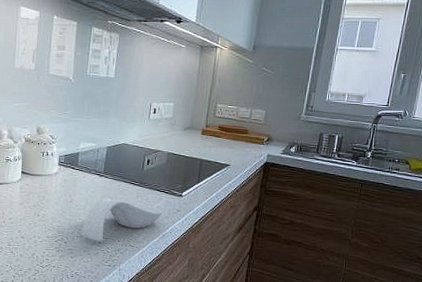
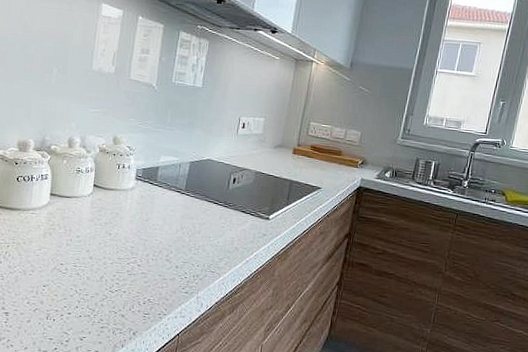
spoon rest: present [80,197,162,242] -> none [156,217,246,266]

